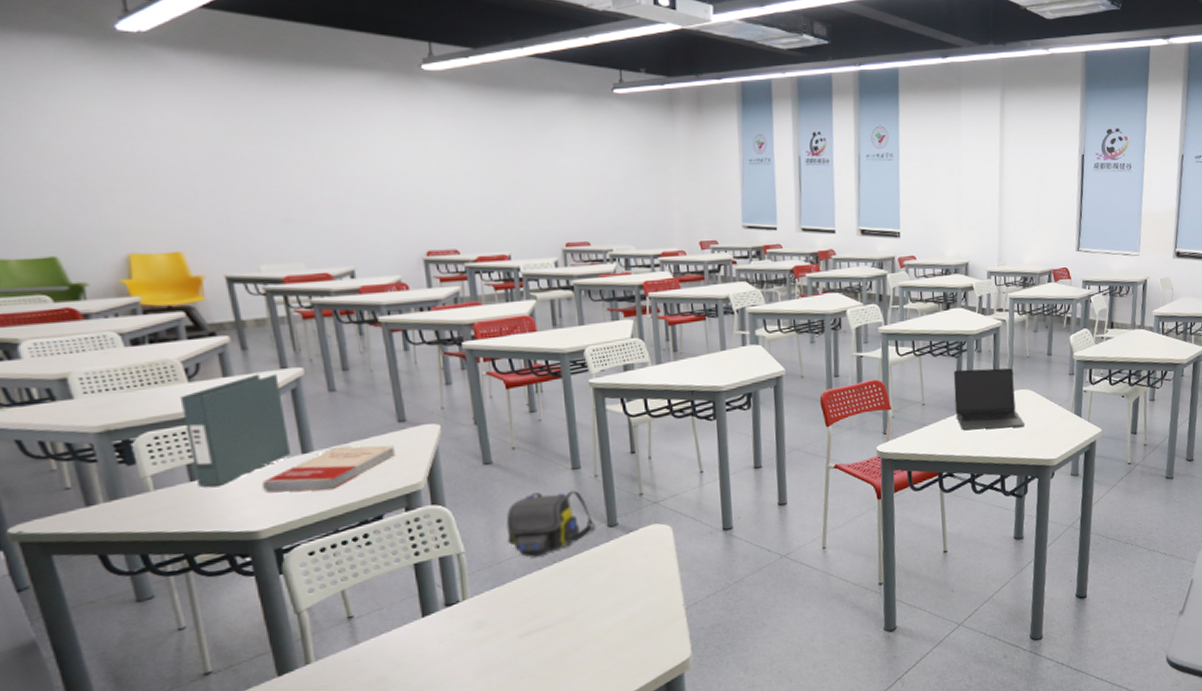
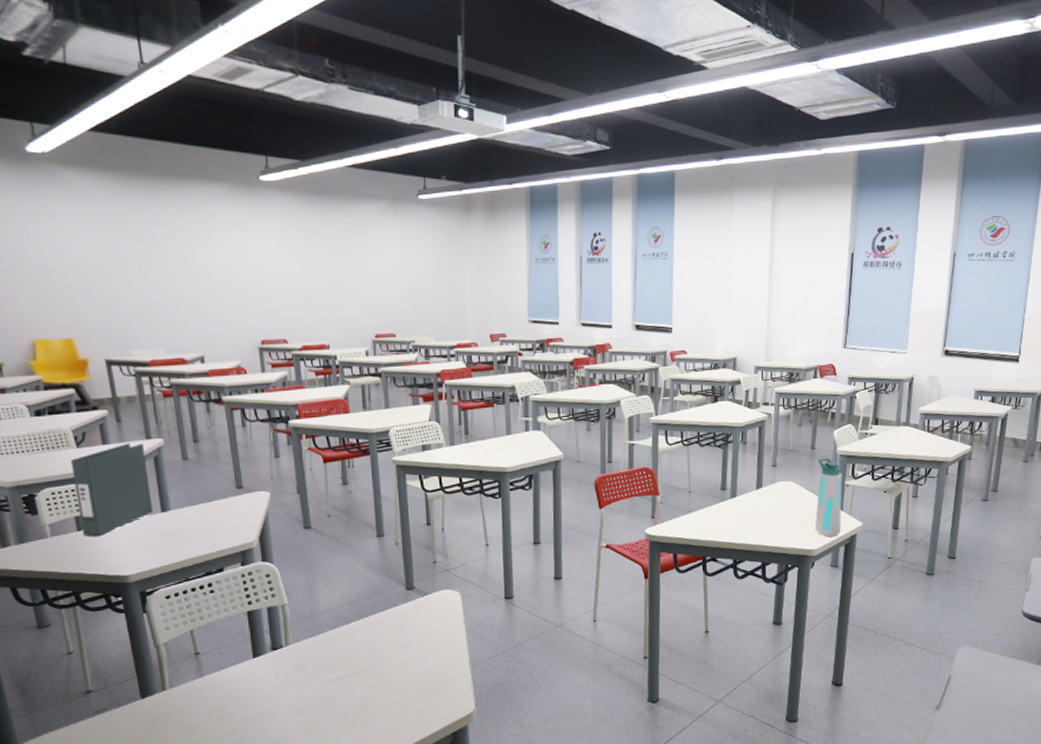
book: present [261,445,396,493] -> none [130,507,234,545]
shoulder bag: present [506,490,596,557] -> none [321,555,396,612]
laptop: present [953,368,1024,430] -> none [719,460,786,518]
water bottle: none [1053,364,1081,445] -> present [814,458,843,537]

